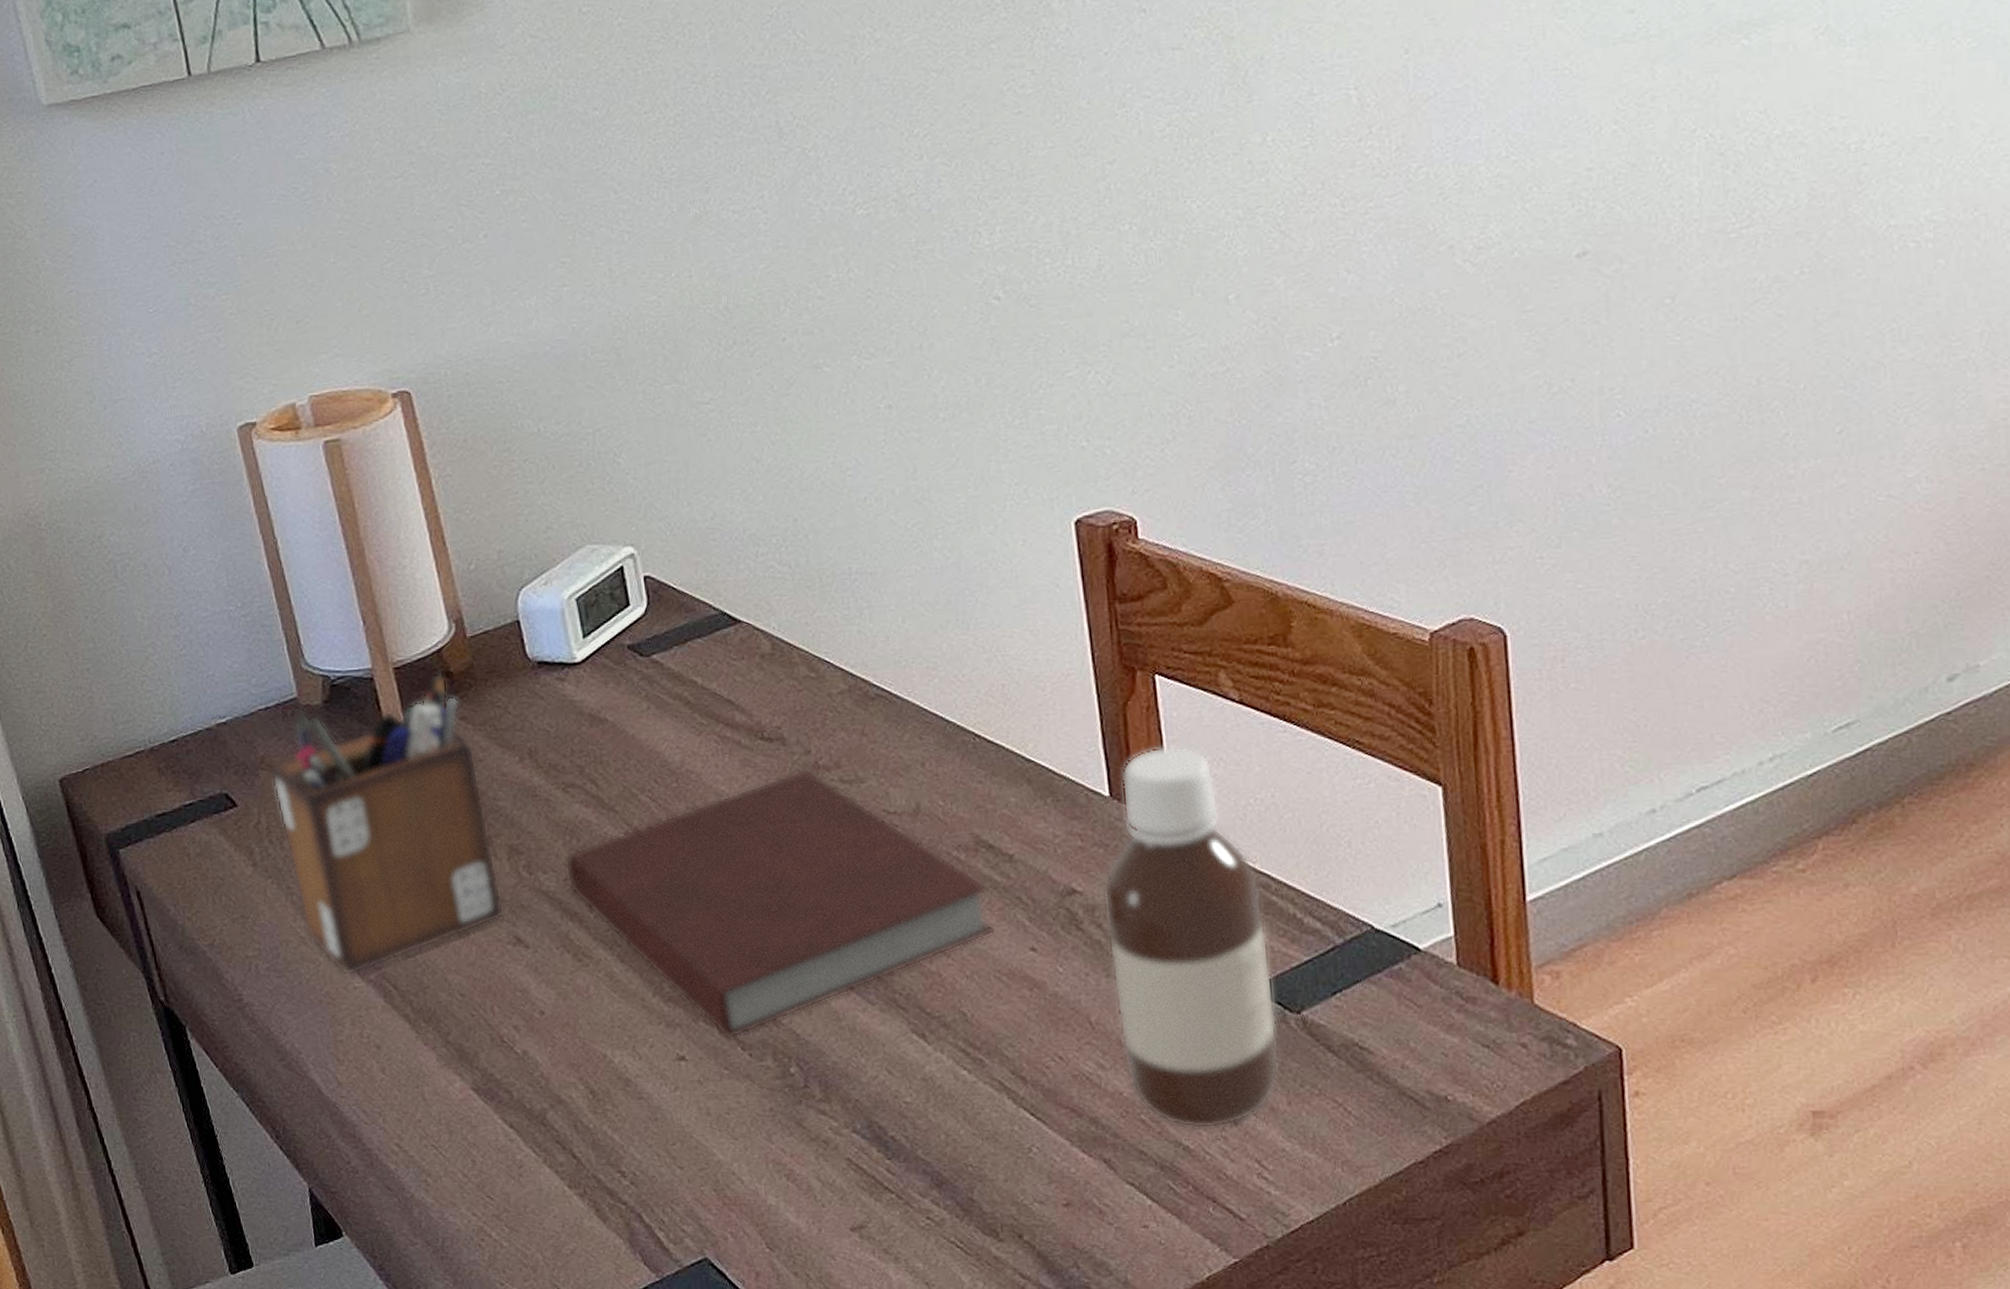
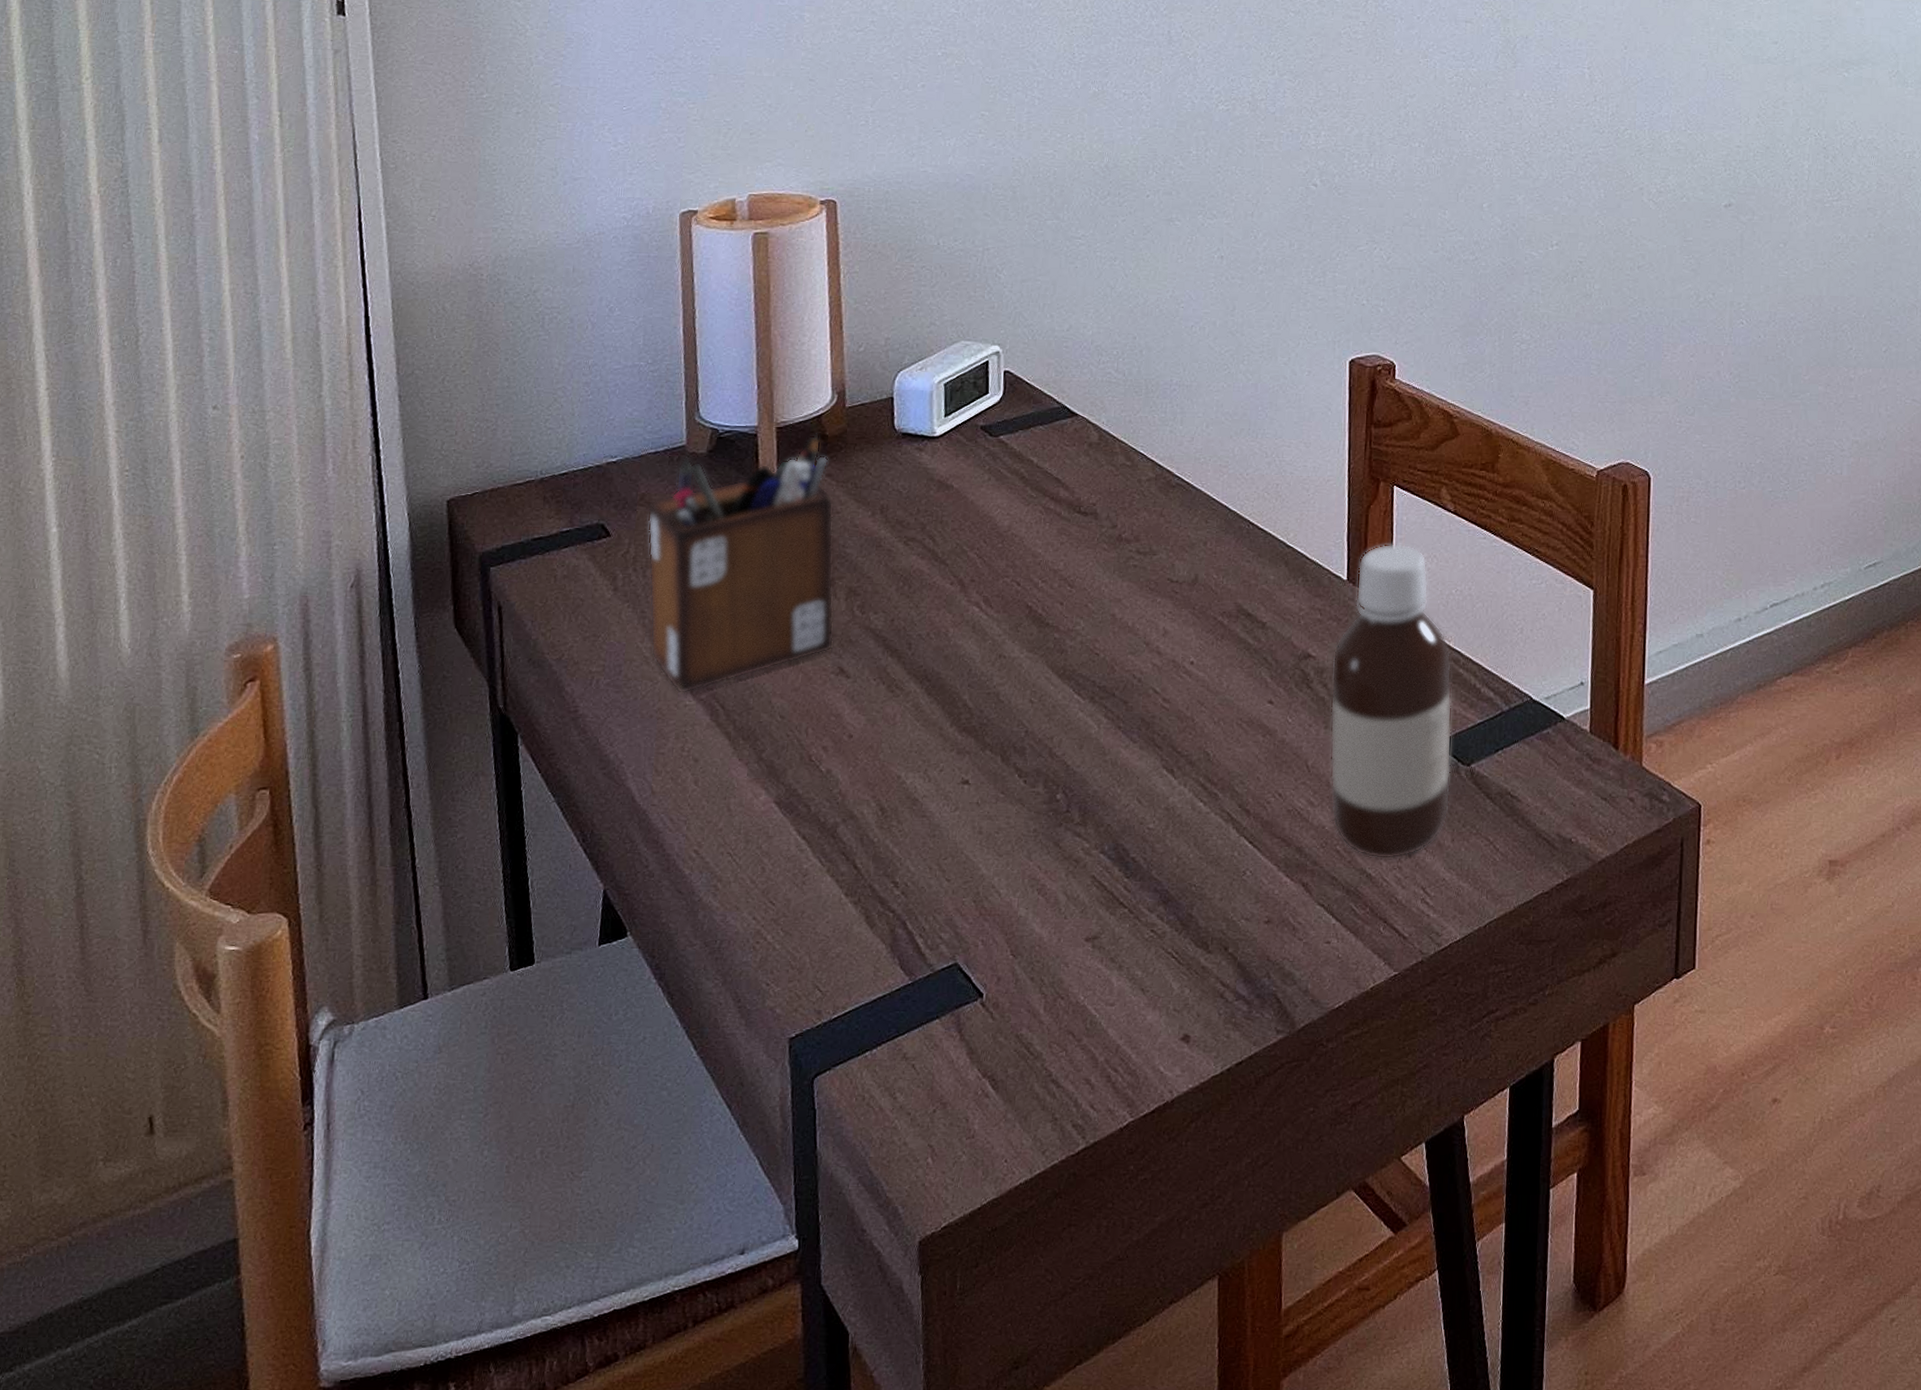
notebook: present [565,769,995,1040] -> none [894,540,1243,768]

